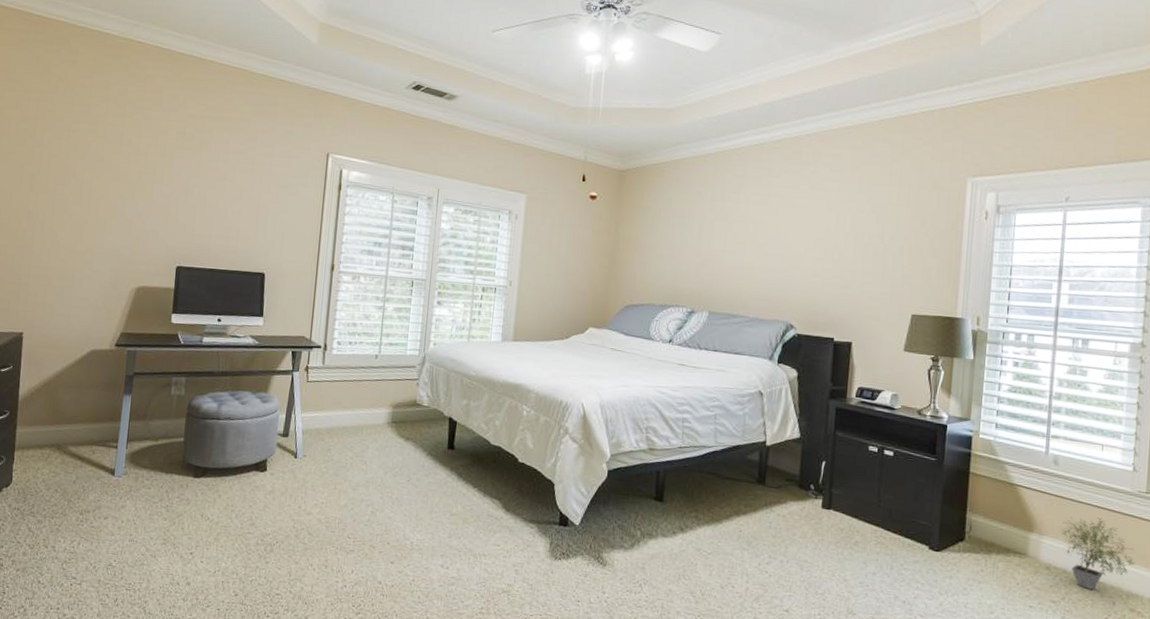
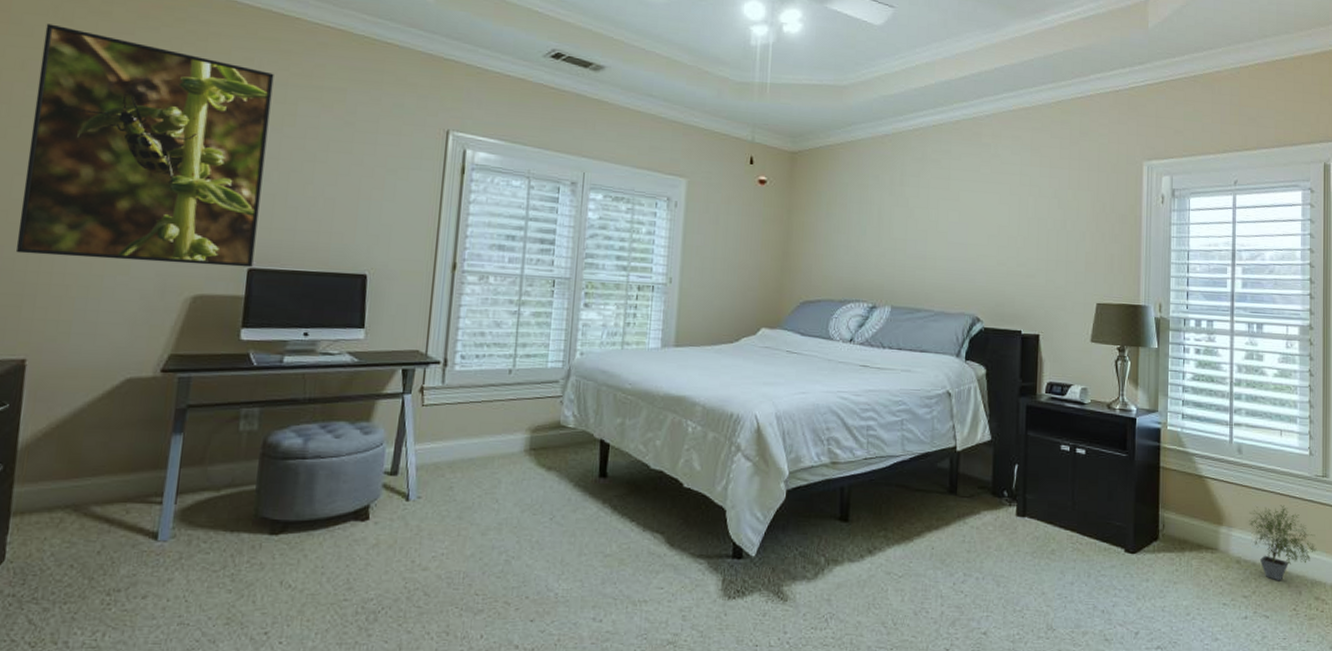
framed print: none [14,71,195,266] -> present [15,23,274,268]

